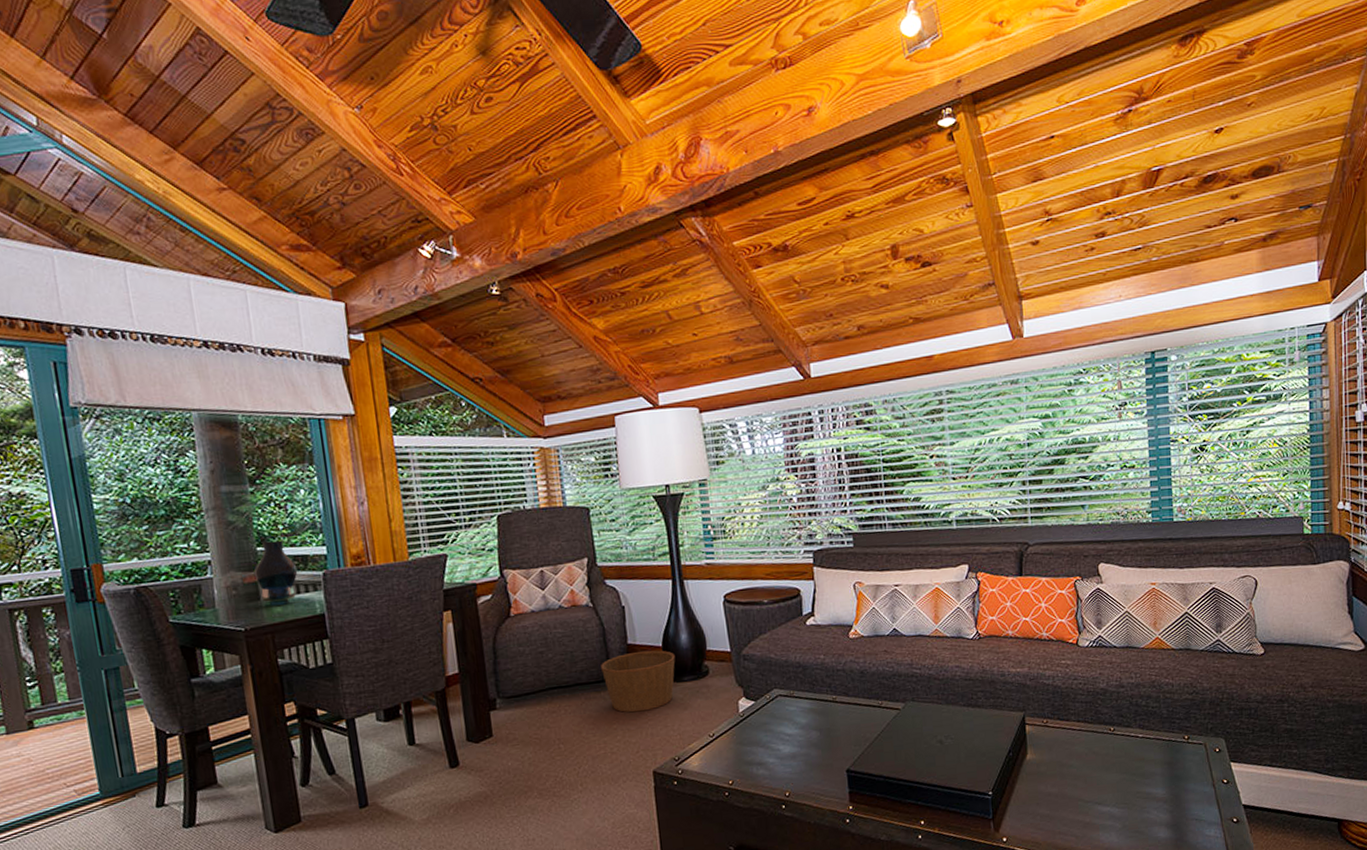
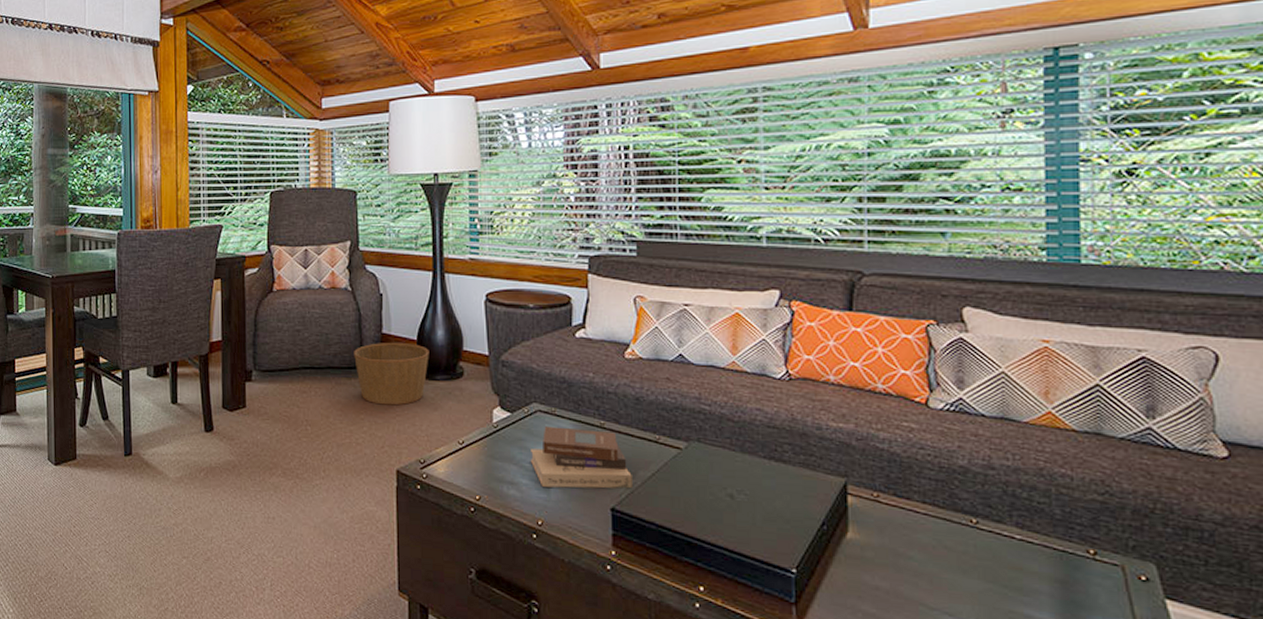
vase: present [254,540,298,606] -> none [64,200,98,258]
books: none [774,704,863,762] -> present [530,426,632,489]

